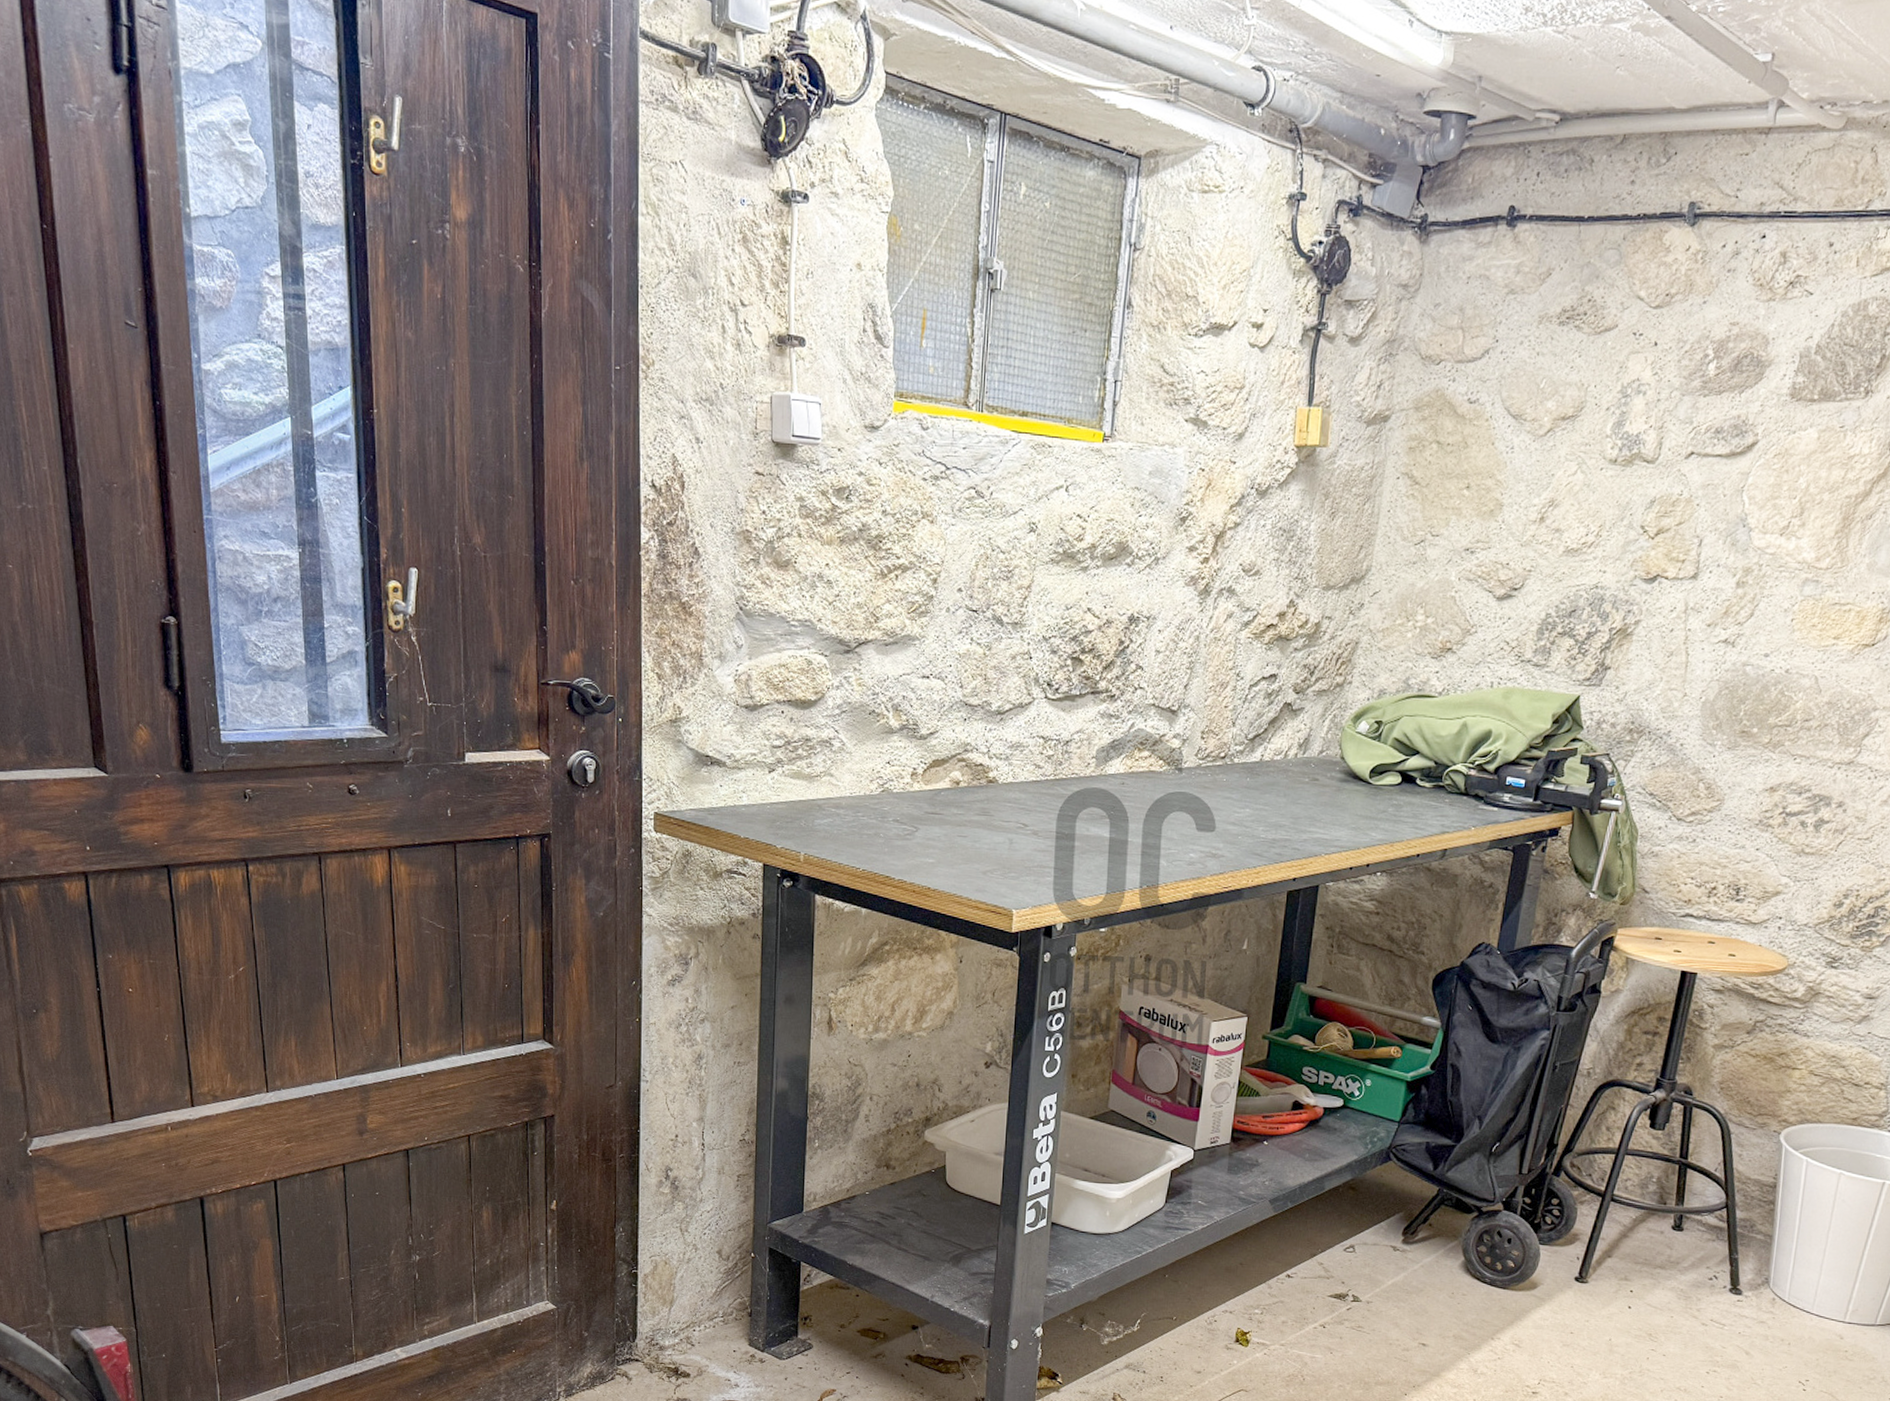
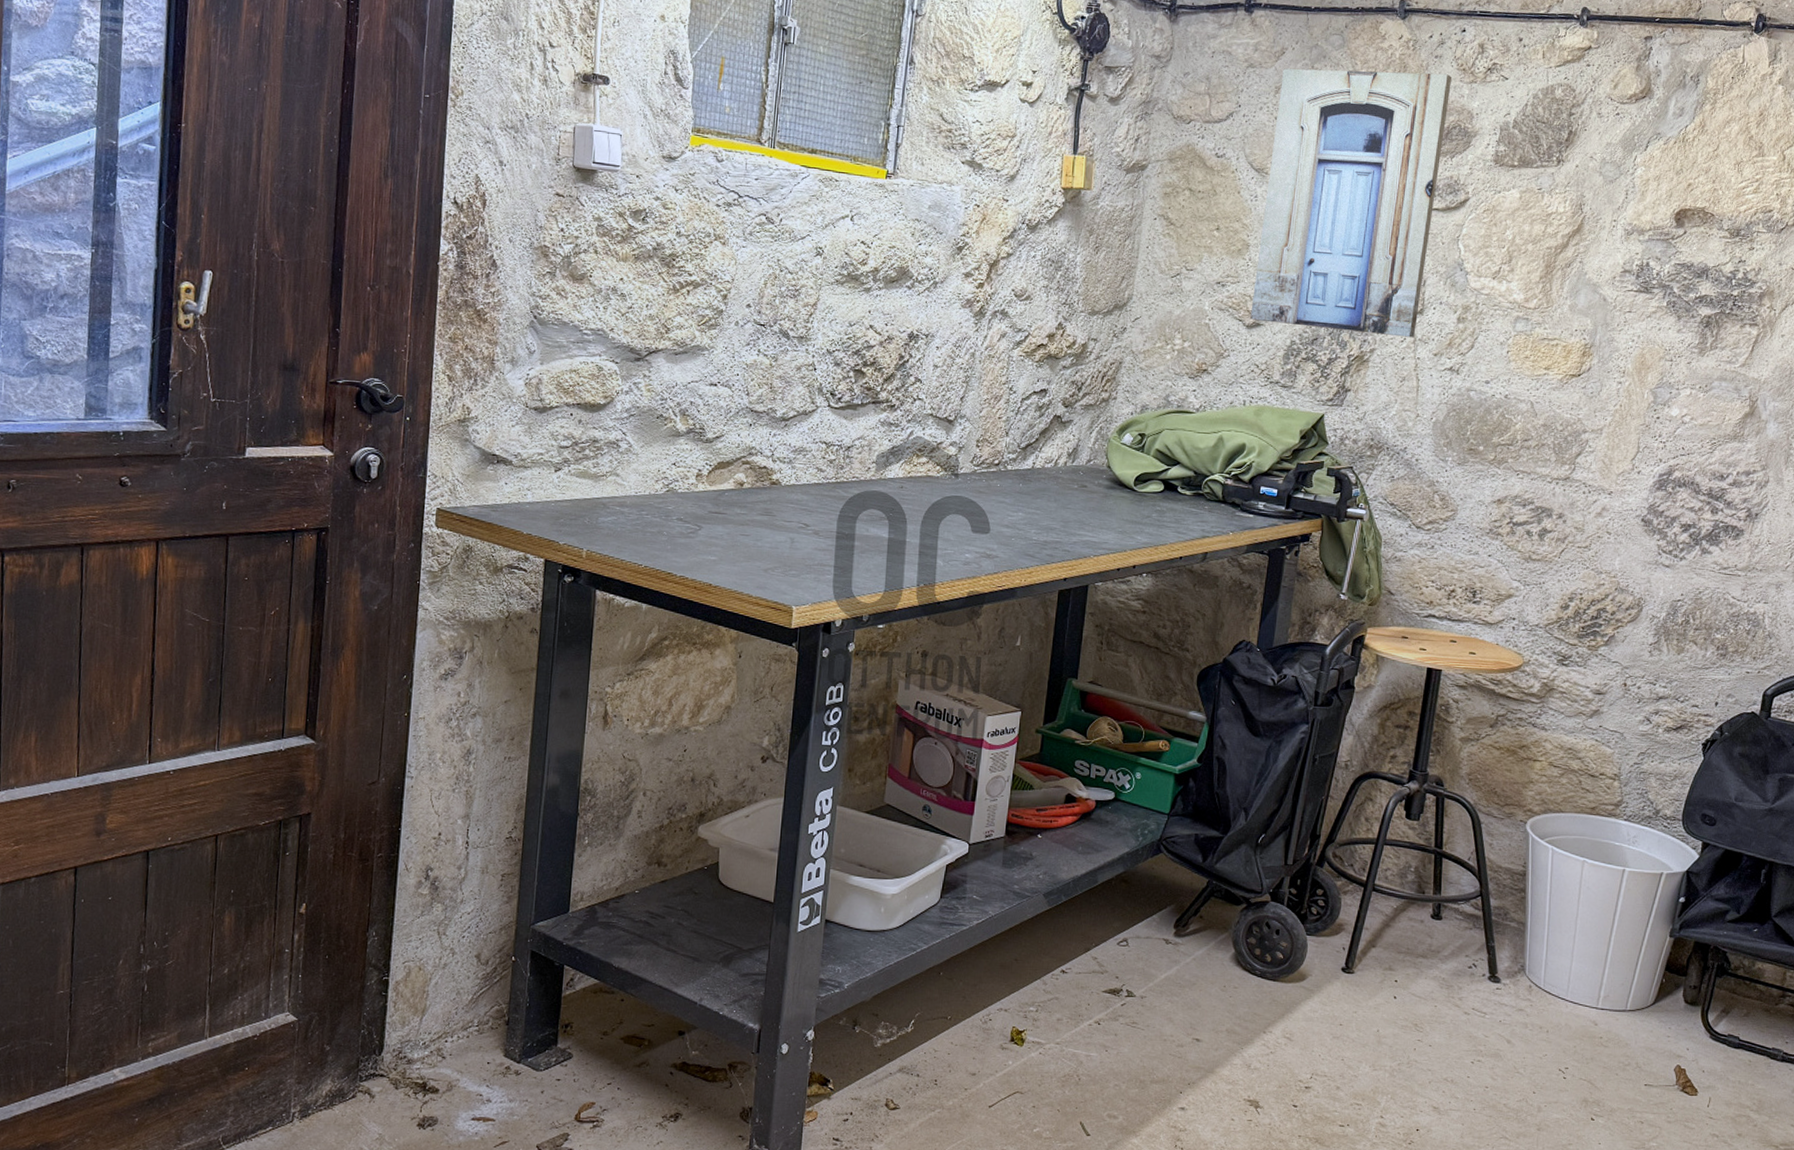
wall art: none [1501,291,1747,606] -> present [1250,68,1453,338]

